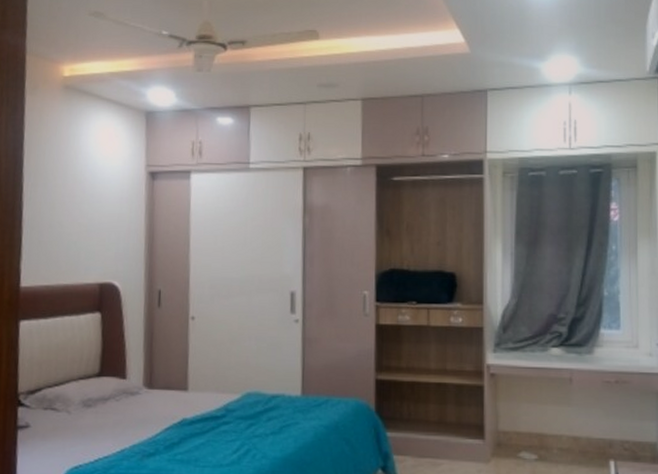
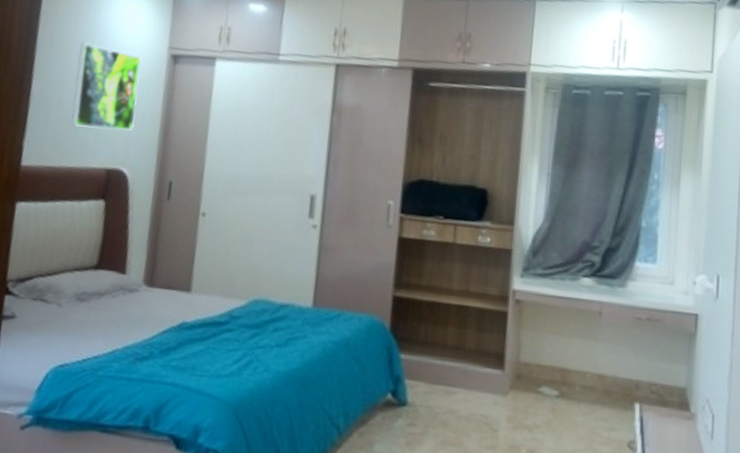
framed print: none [62,168,122,247] -> present [71,42,142,131]

